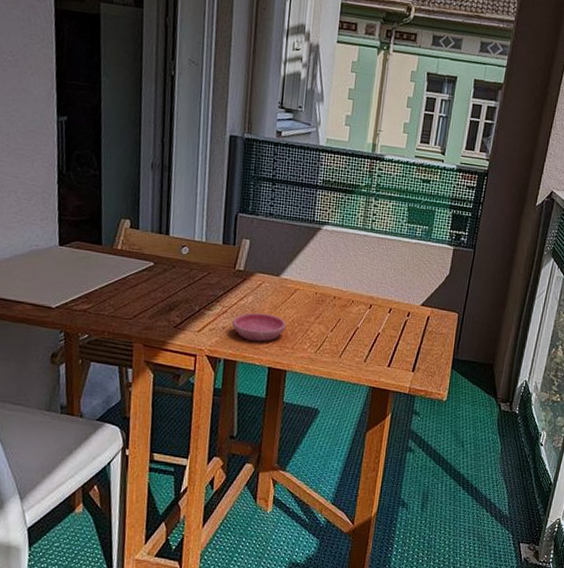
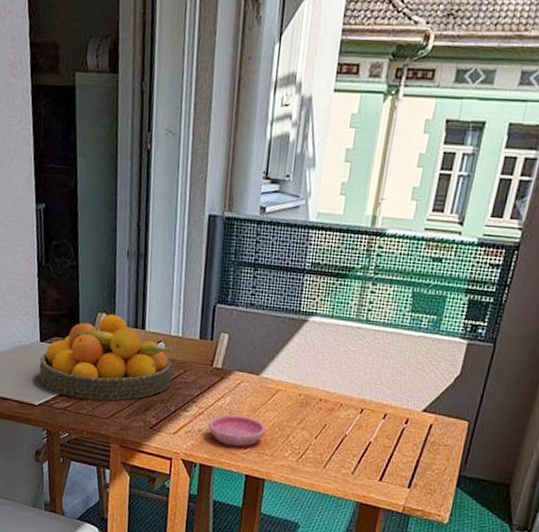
fruit bowl: none [57,220,196,302] -> present [39,313,172,401]

